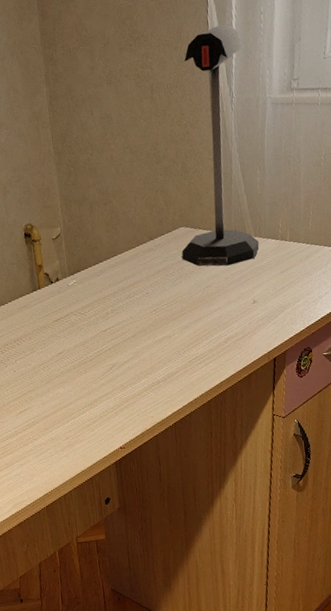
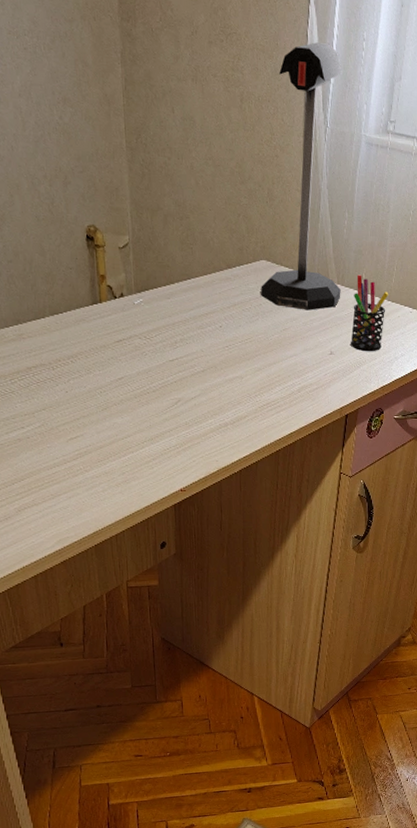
pen holder: none [272,224,307,296] -> present [350,275,389,352]

